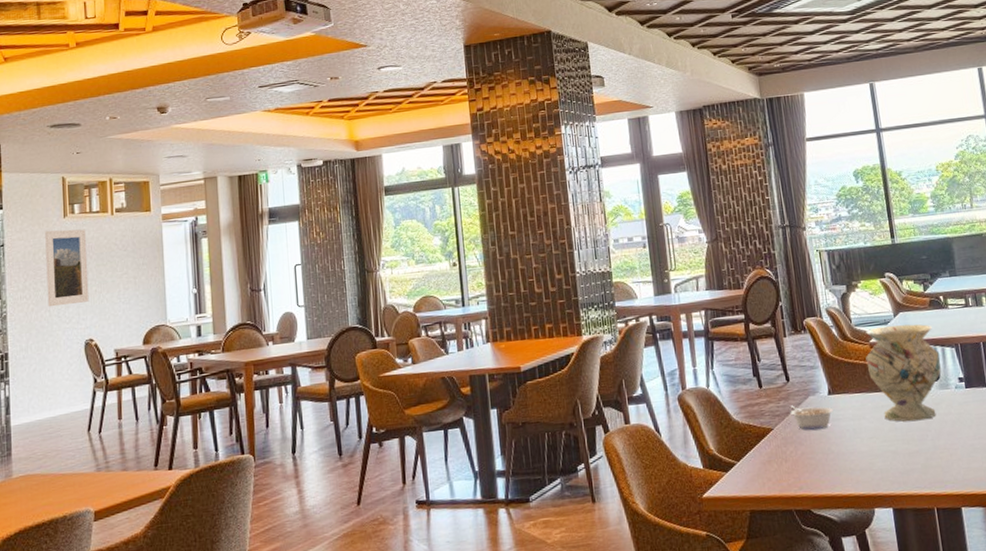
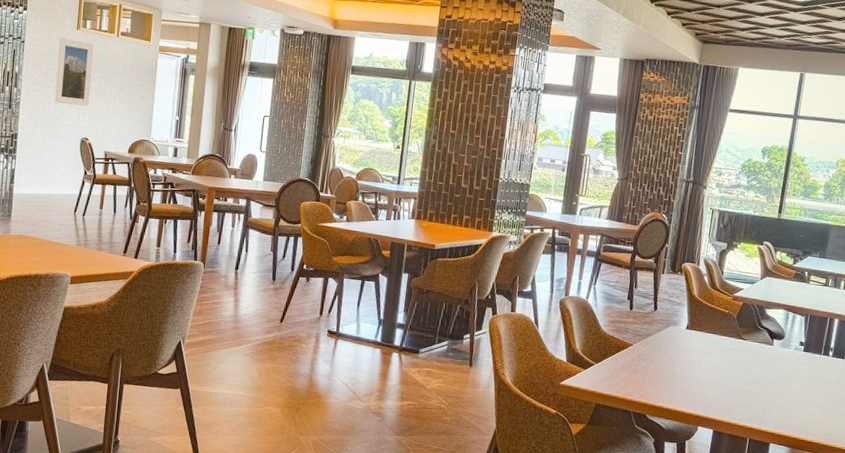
legume: present [789,405,834,430] -> none [650,330,687,355]
decorative vase: present [865,324,941,422] -> none [725,284,791,369]

